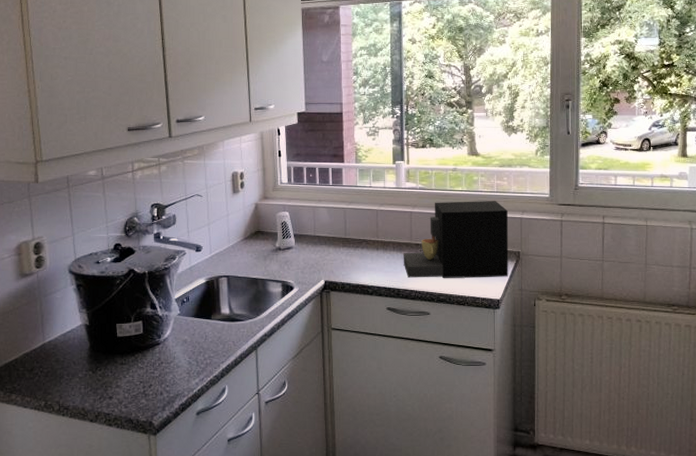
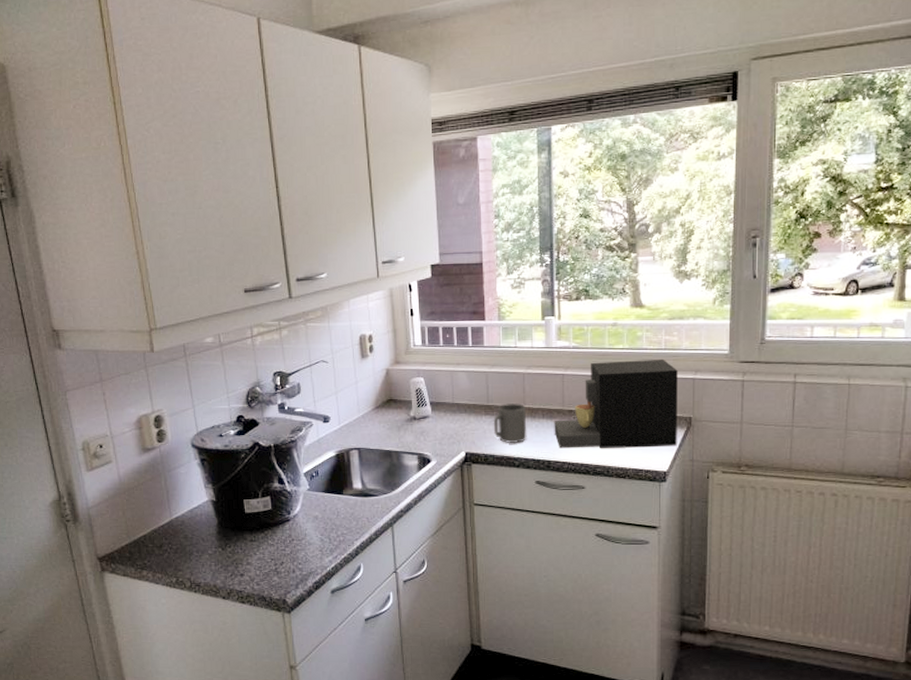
mug: none [351,237,380,274] -> present [494,403,527,444]

